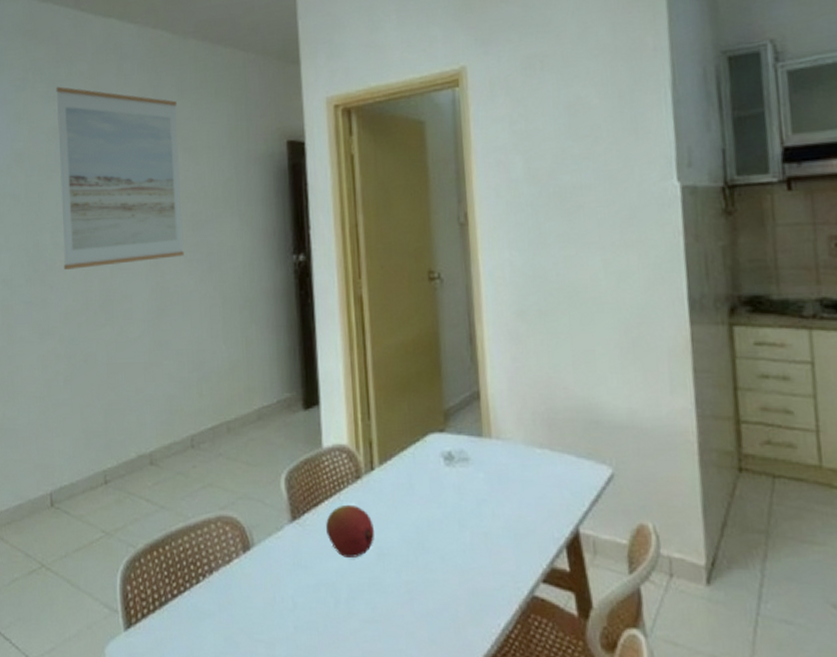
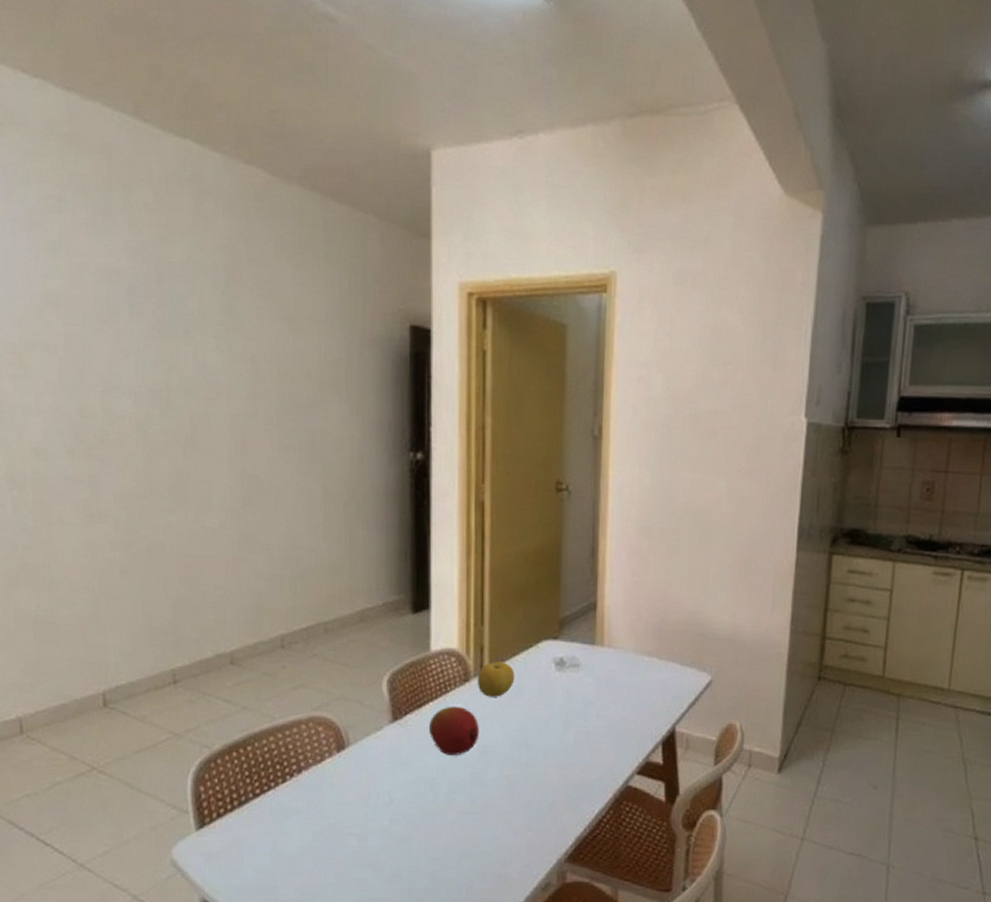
wall art: present [56,86,184,270] -> none [107,216,279,445]
fruit: none [368,456,405,495] -> present [477,661,515,697]

